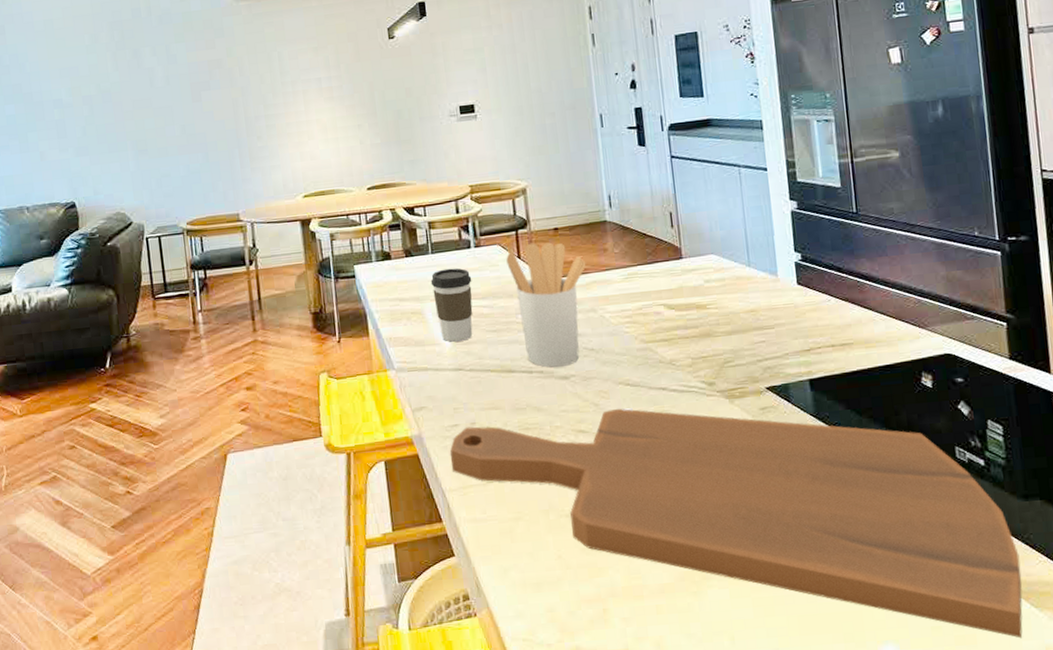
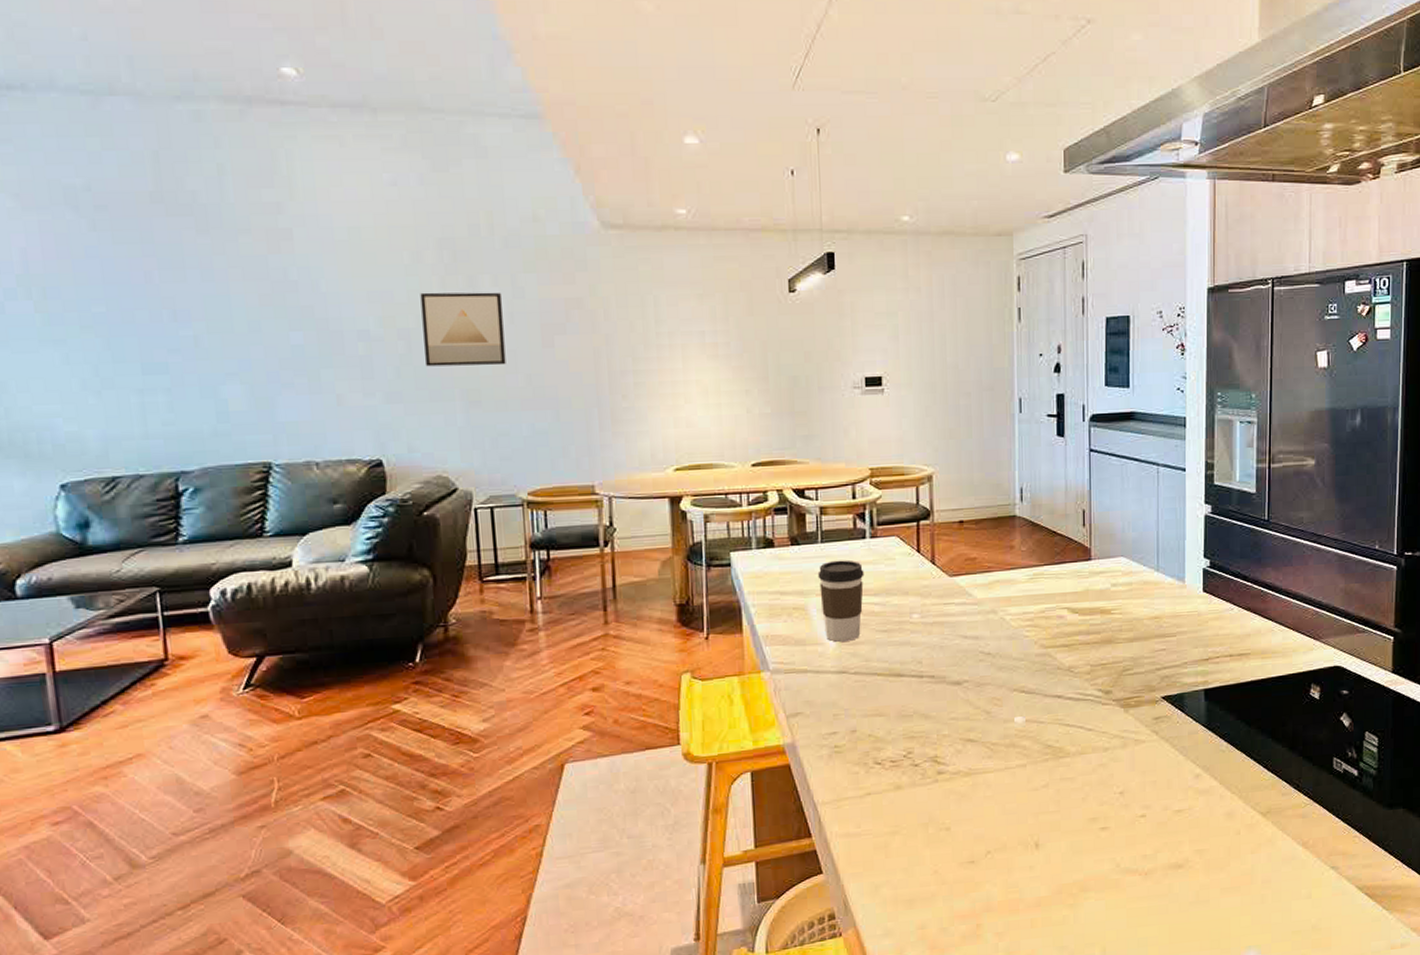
wall art: none [98,60,165,125] -> present [420,292,506,367]
cutting board: present [450,408,1023,639] -> none [825,716,1378,940]
utensil holder: present [506,242,586,368] -> none [904,536,990,672]

